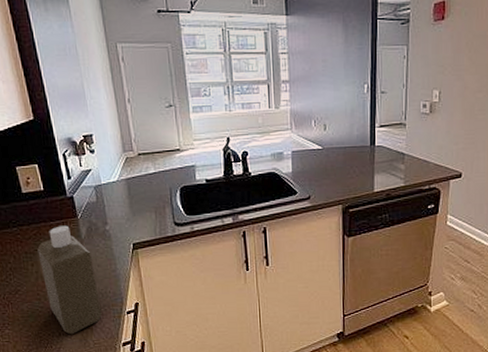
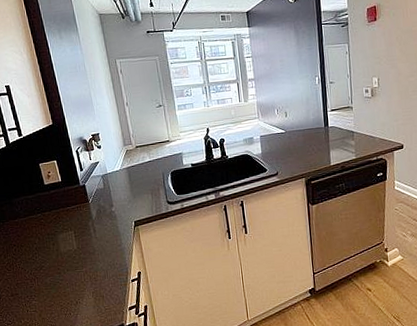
bottle: present [37,225,102,335] -> none [57,209,111,303]

